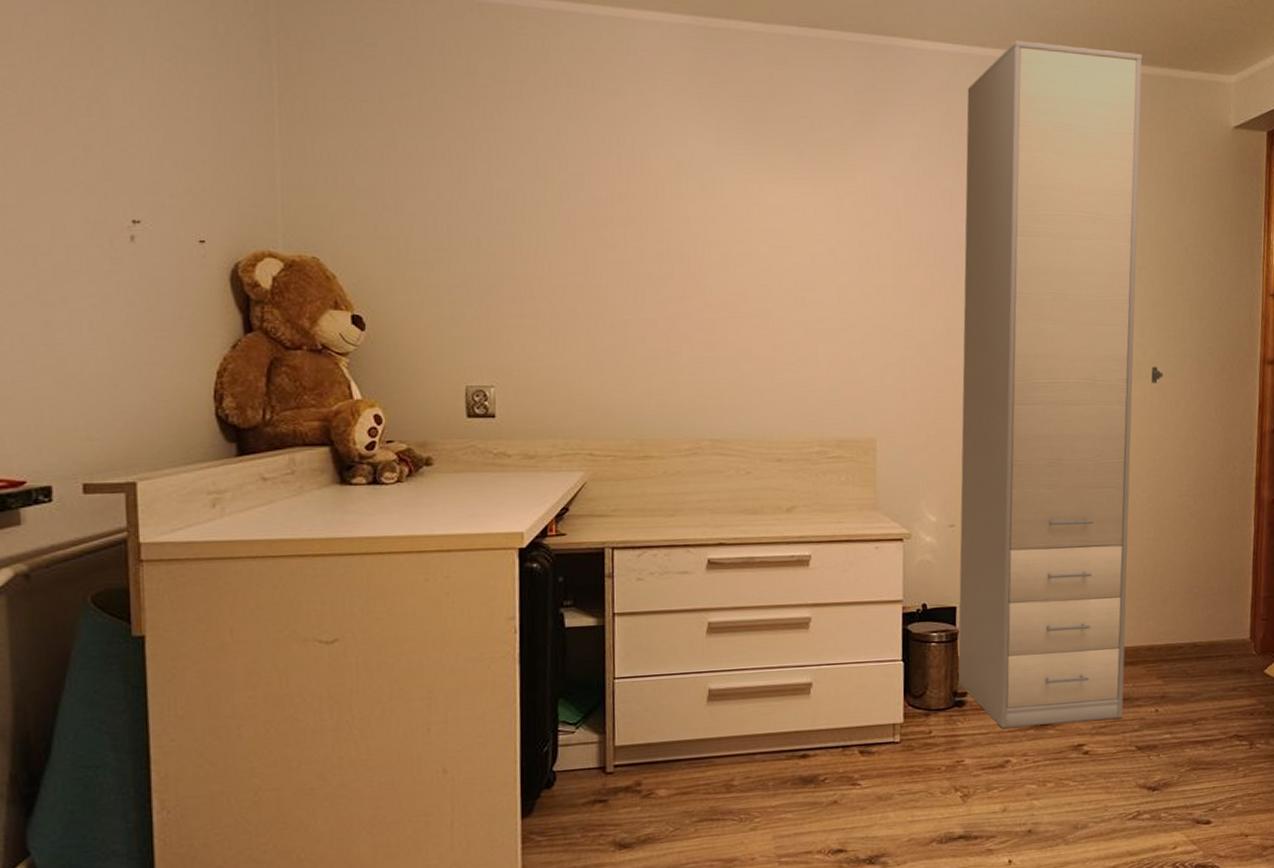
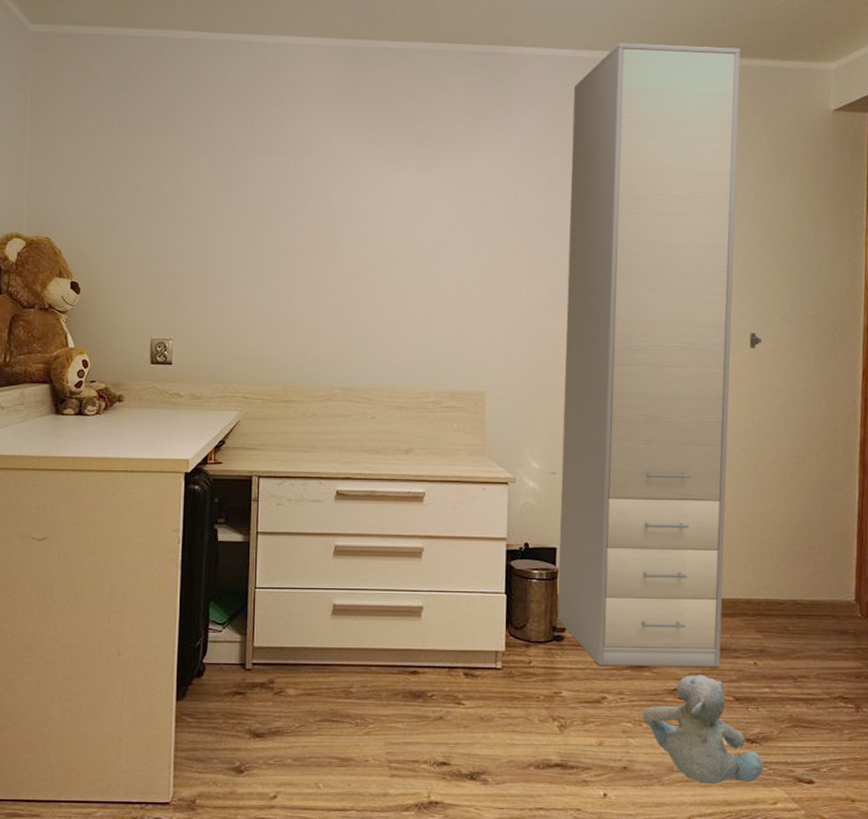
plush toy: none [1047,727,1165,838] -> present [642,674,764,785]

